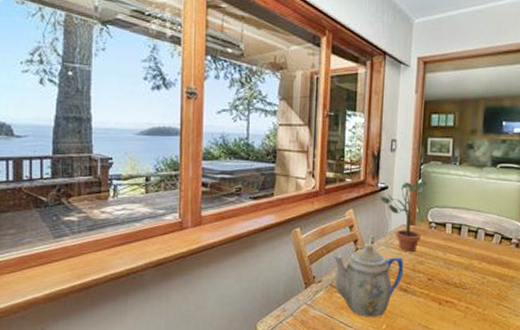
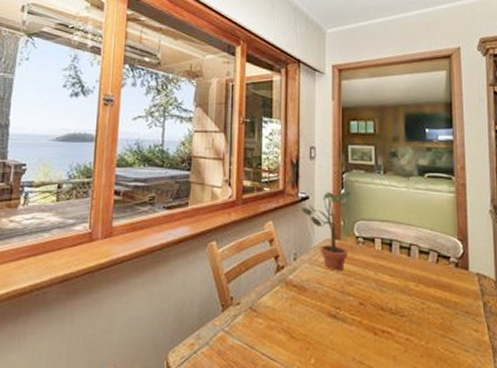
teapot: present [333,243,404,318] -> none [252,260,331,350]

